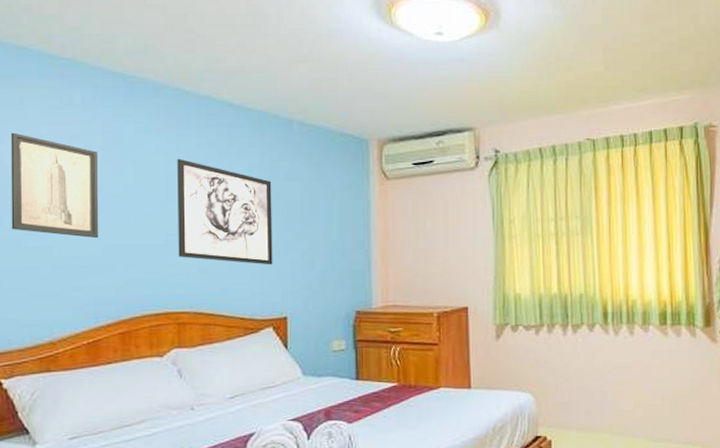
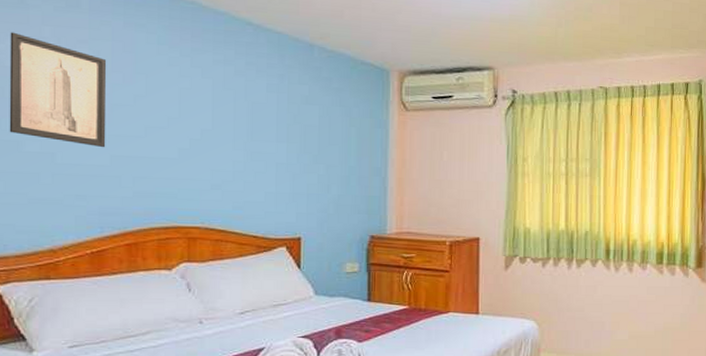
wall art: present [177,158,273,265] -> none [190,73,290,186]

